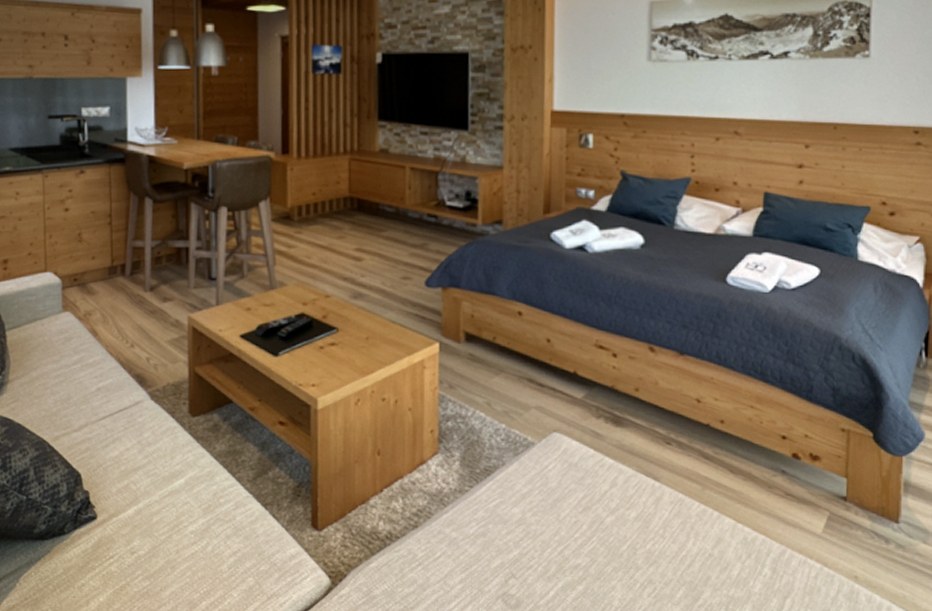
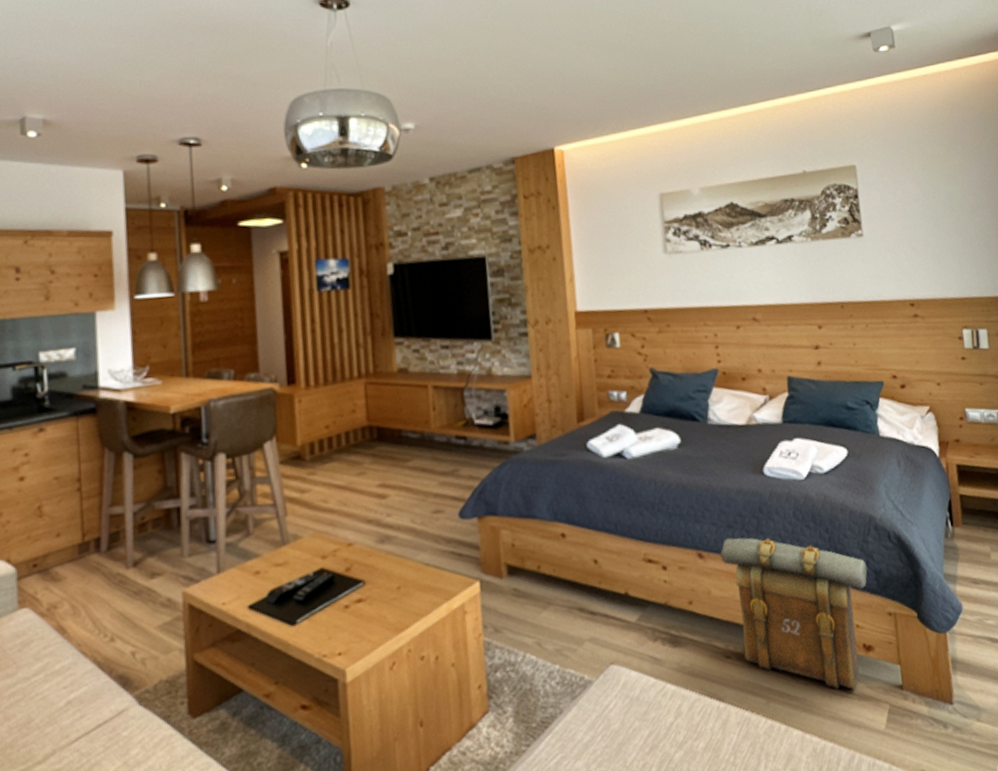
backpack: none [671,337,825,492] -> present [719,537,868,690]

